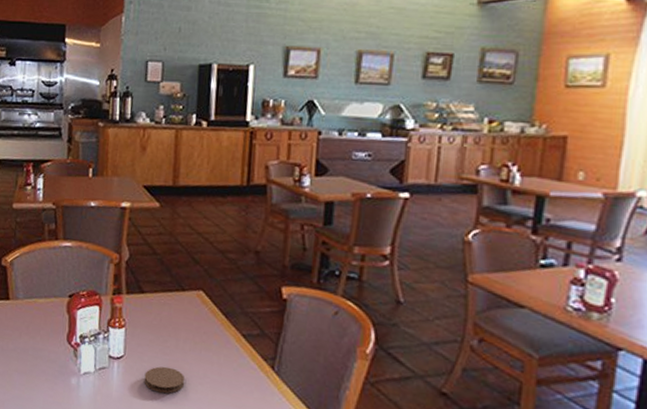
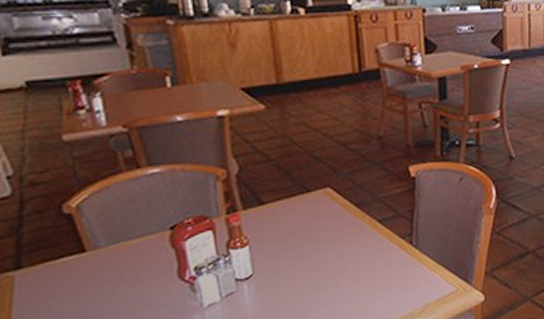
coaster: present [144,366,185,394] -> none [281,271,327,300]

